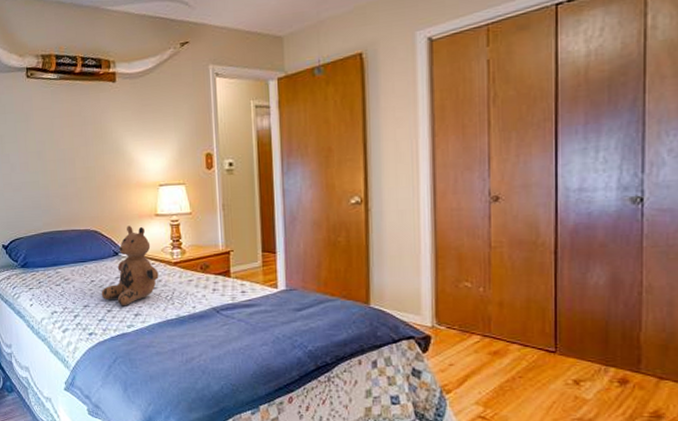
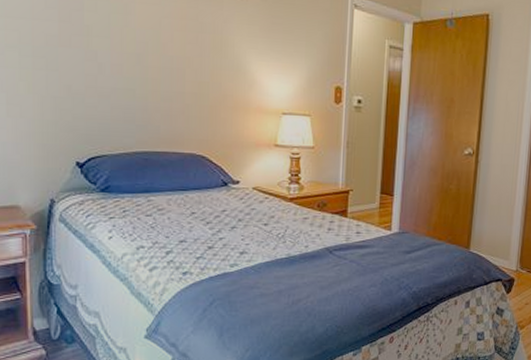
teddy bear: present [101,225,159,307] -> none [202,154,272,243]

